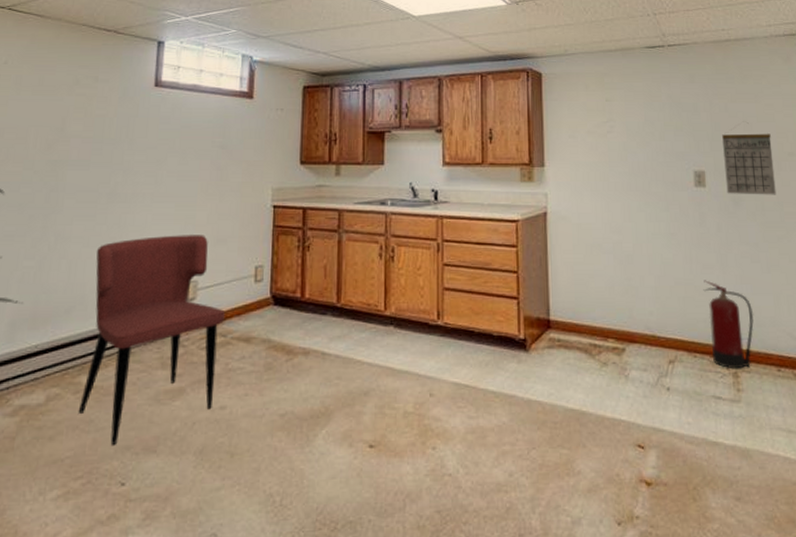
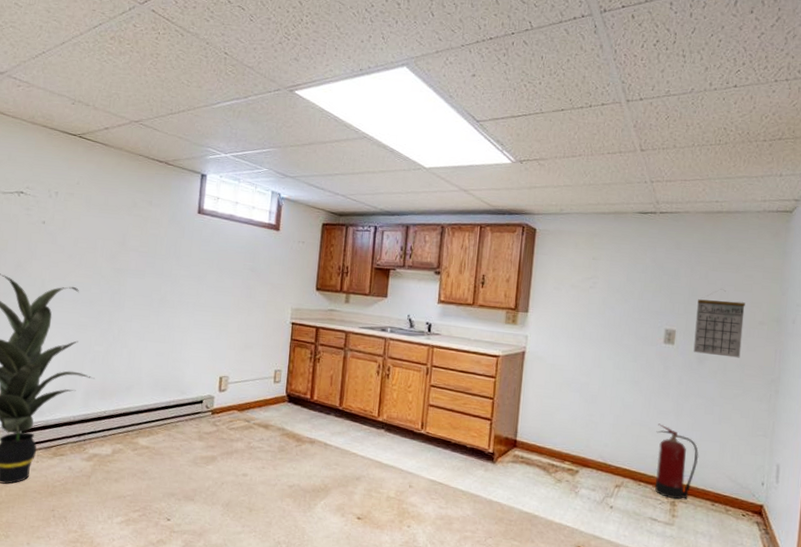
dining chair: present [78,235,226,445] -> none [136,338,250,491]

